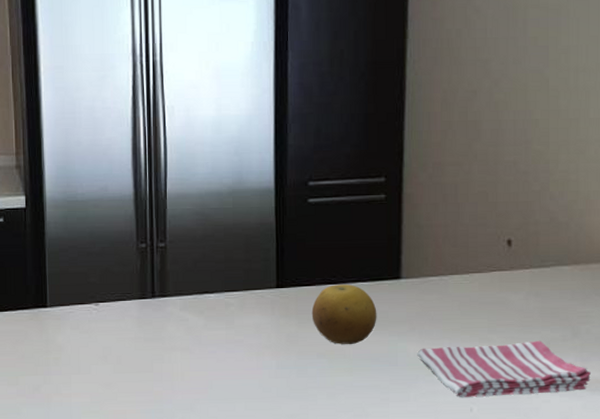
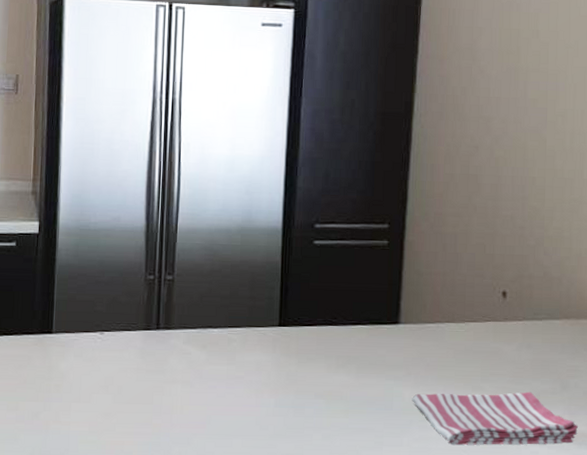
fruit: present [311,284,377,345] -> none [311,326,375,387]

